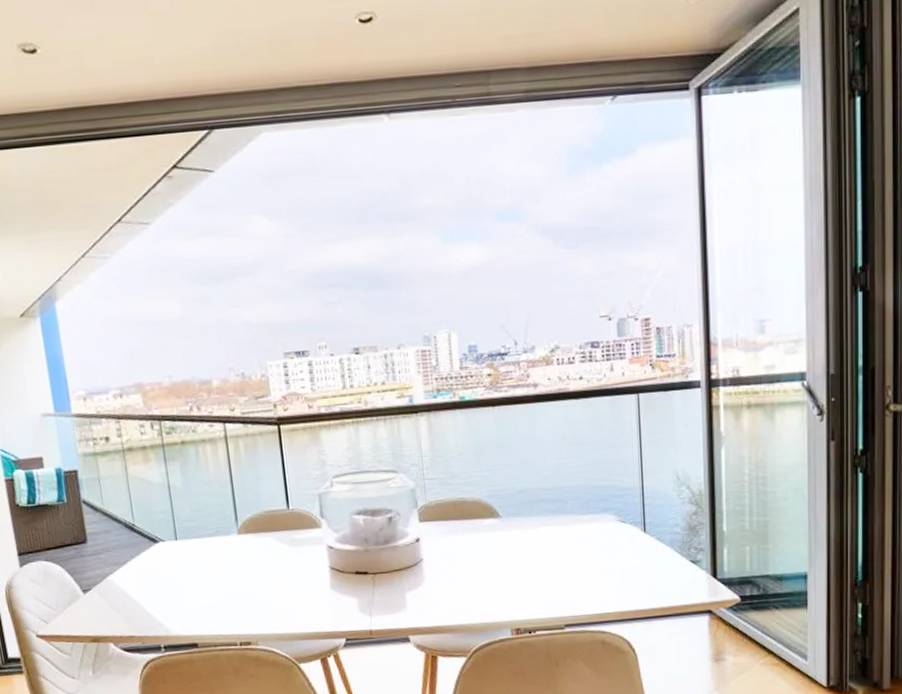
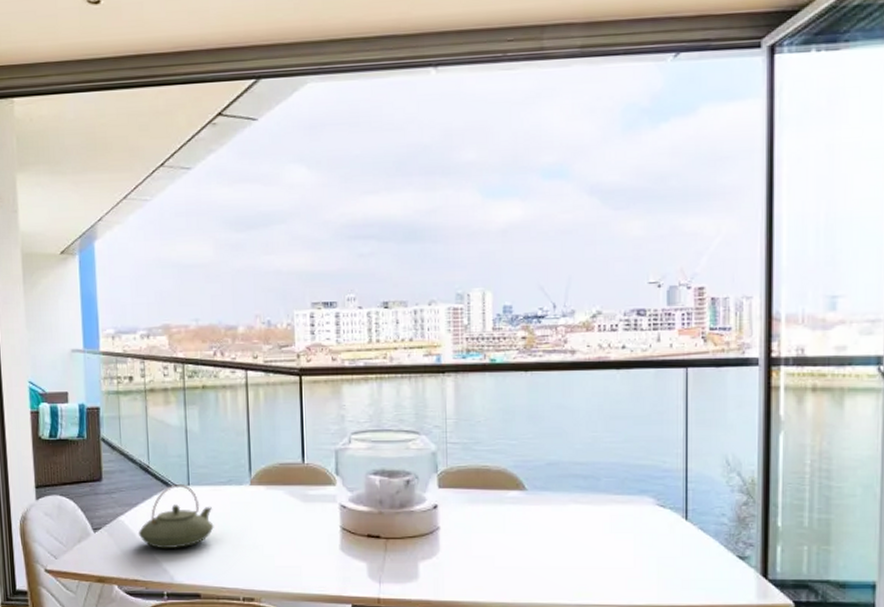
teapot: none [130,539,205,604] -> present [139,485,214,548]

